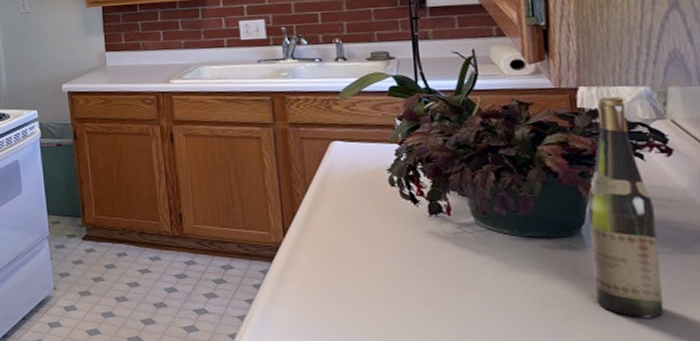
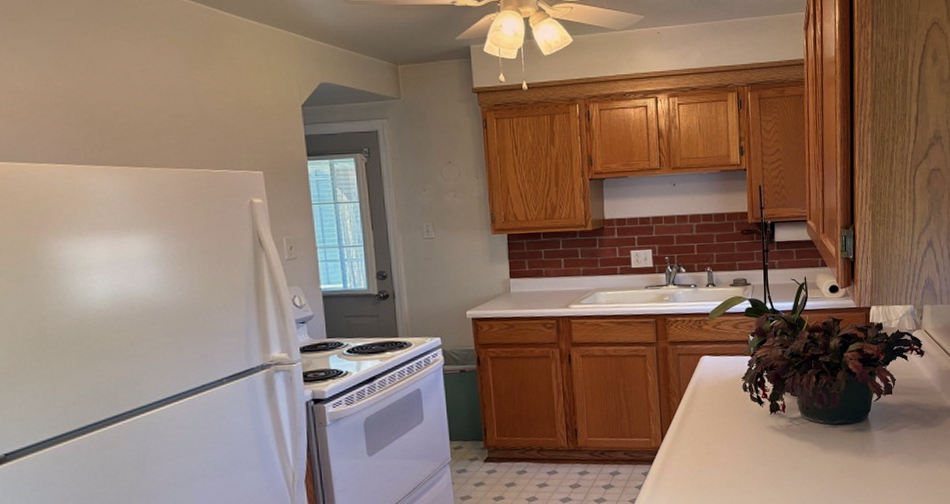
wine bottle: present [587,96,664,318] -> none [873,313,914,478]

